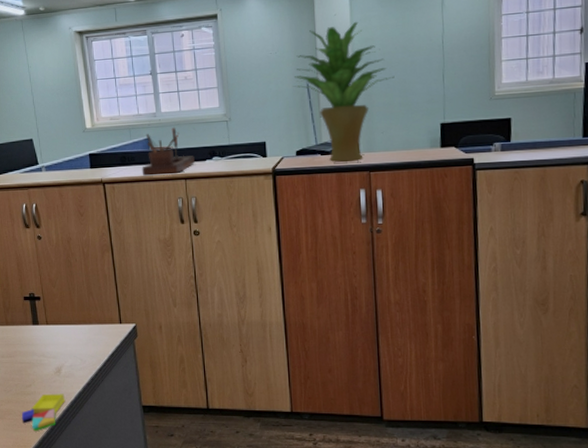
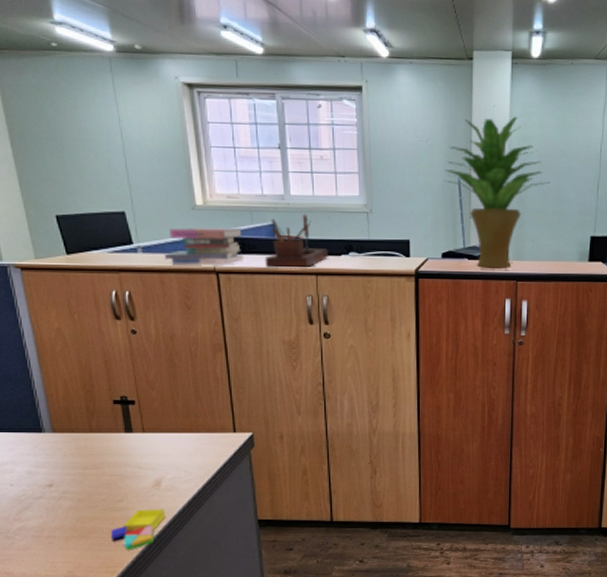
books: none [63,144,125,179] -> present [165,227,244,265]

